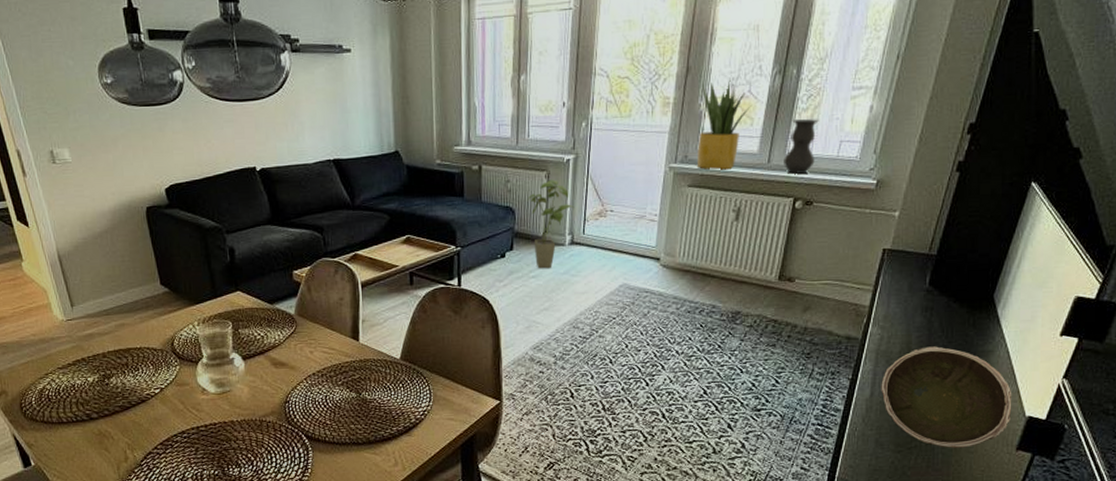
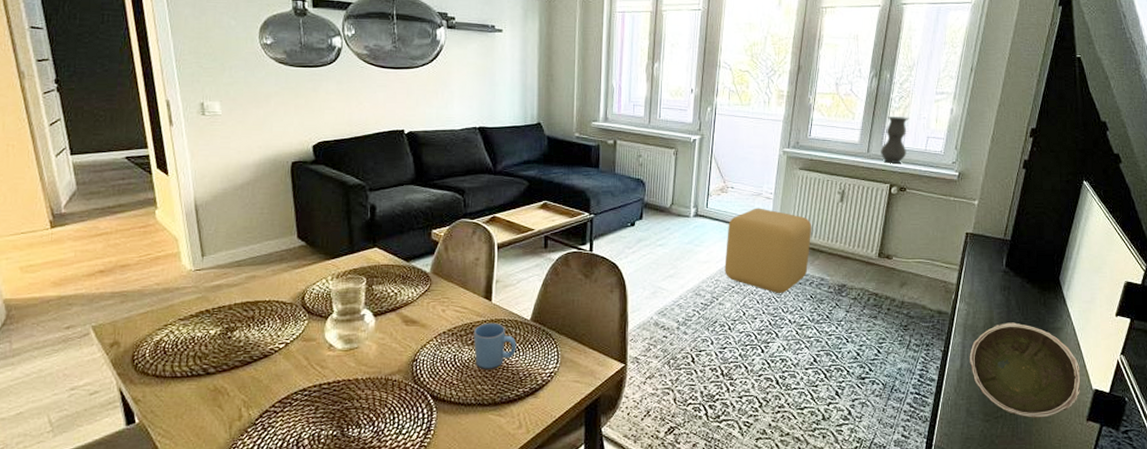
mug: none [342,362,388,410] -> present [473,322,517,371]
house plant: present [527,179,575,269] -> none [657,157,699,238]
cube: none [604,231,702,323] -> present [724,208,812,293]
planter: present [696,78,751,170] -> none [807,77,853,156]

